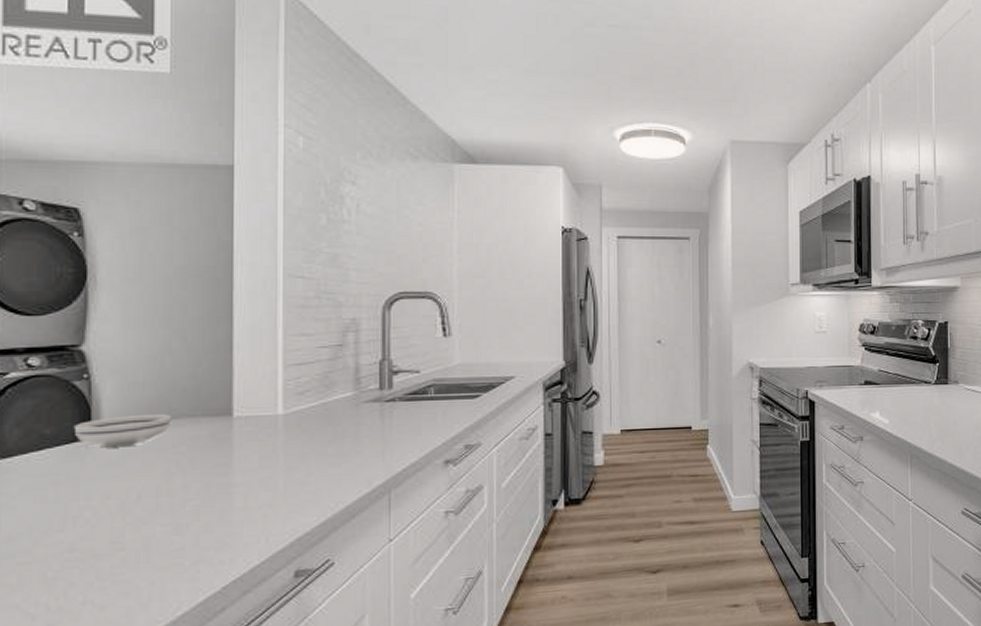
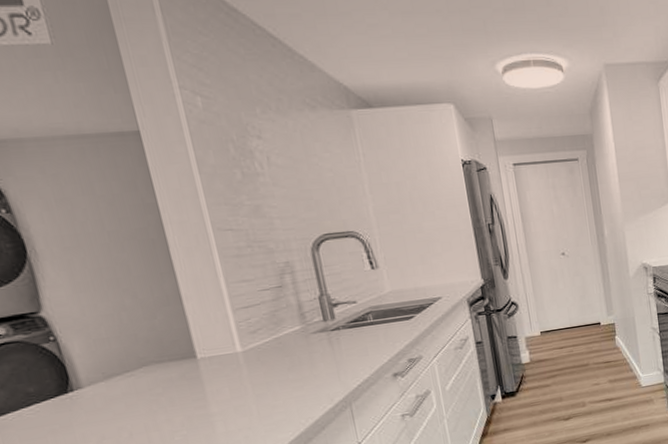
bowl: present [73,413,172,448] -> none [53,363,143,398]

